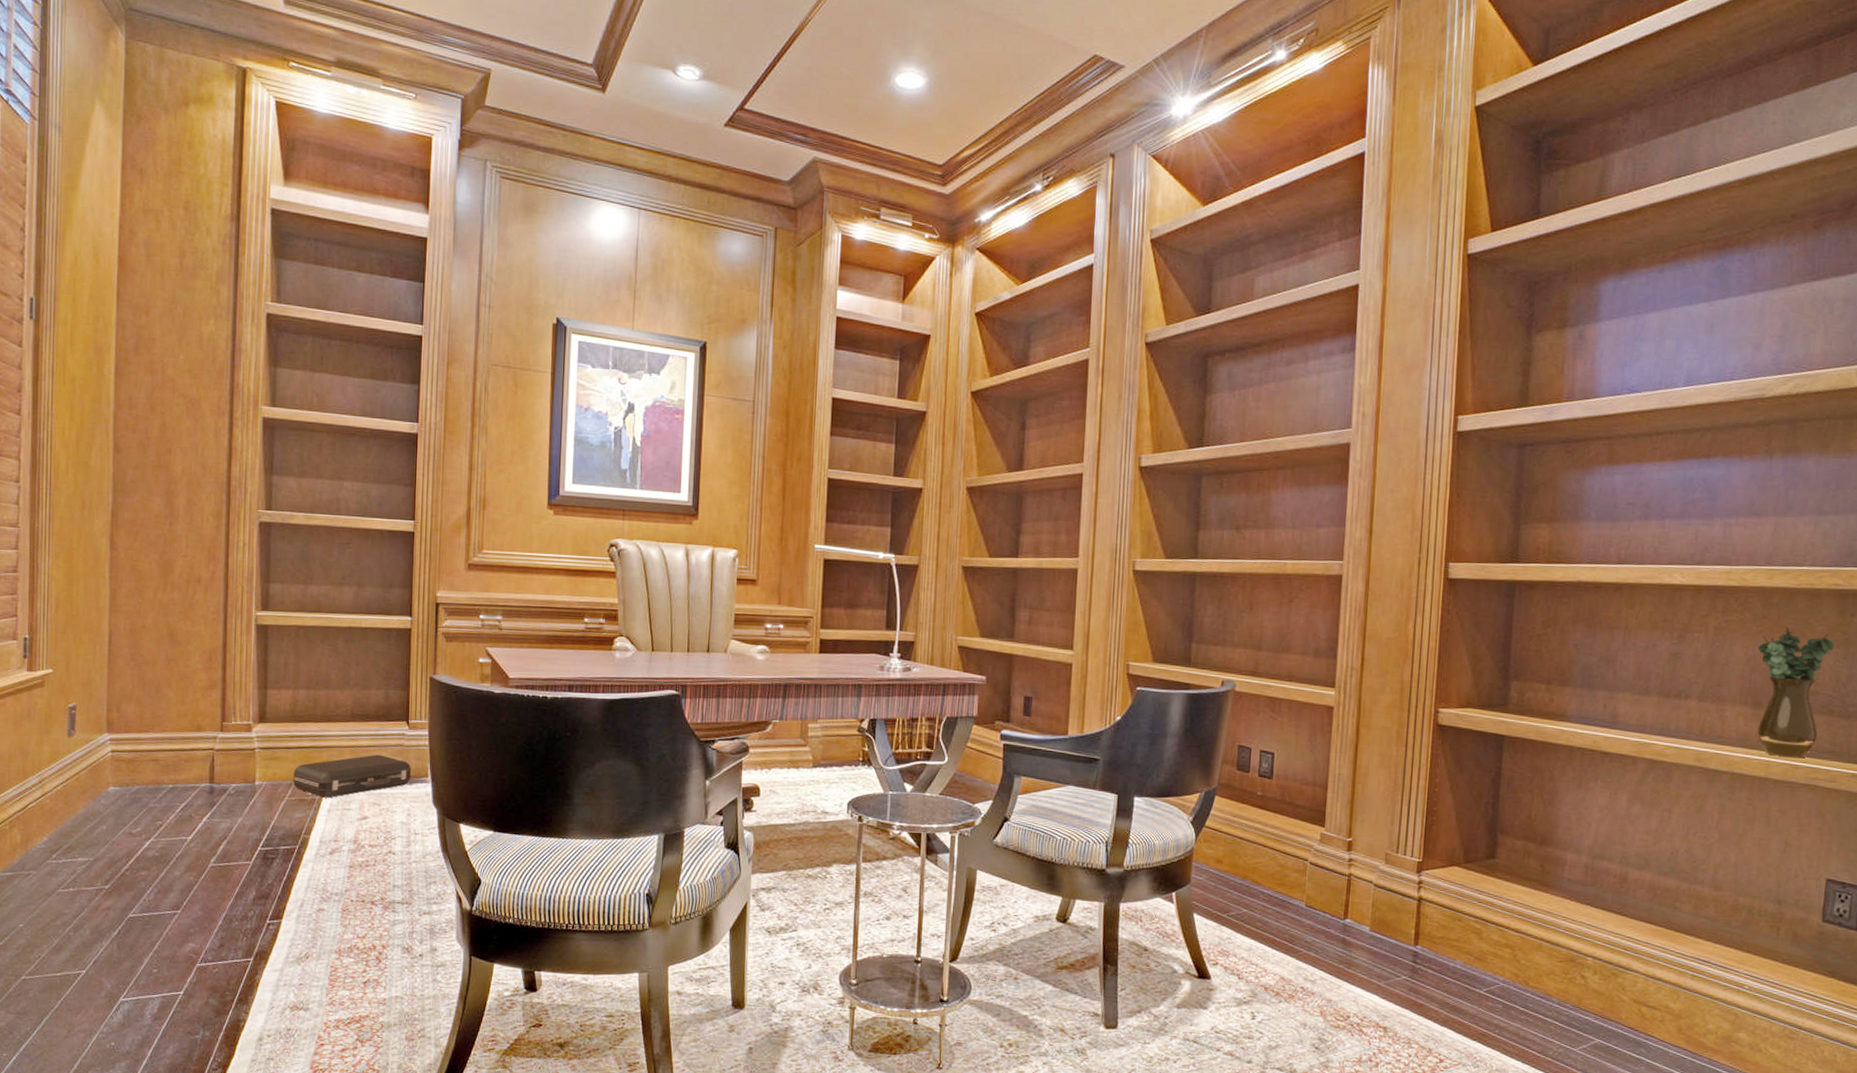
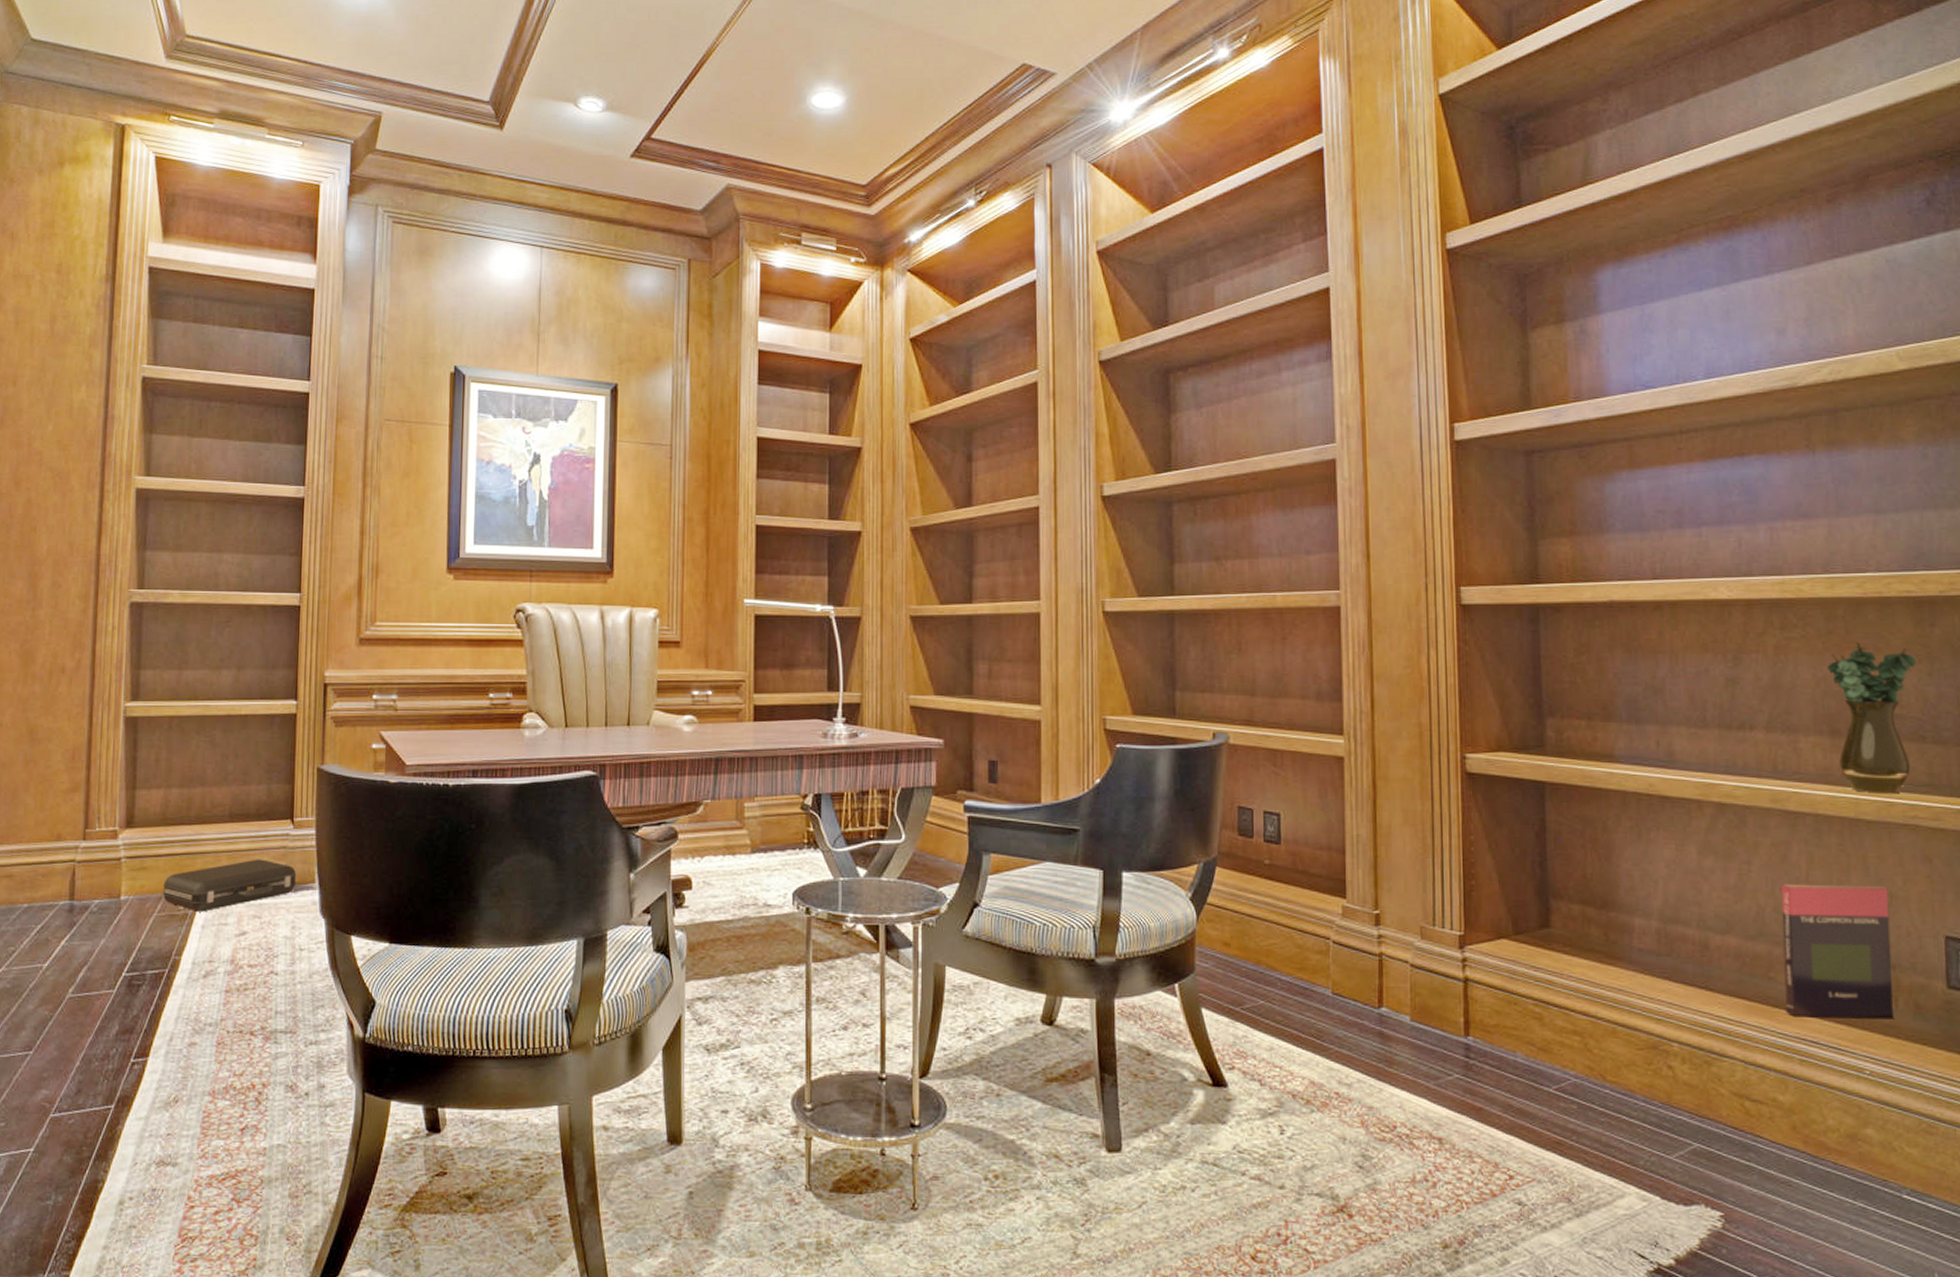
book: none [1685,830,1784,945] -> present [1781,883,1893,1020]

